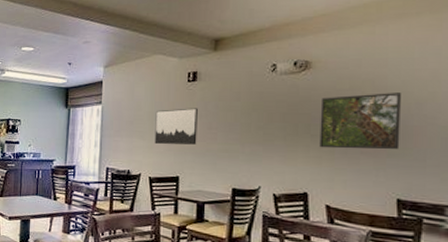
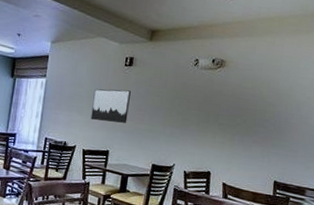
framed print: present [319,93,401,150] -> none [224,92,287,141]

